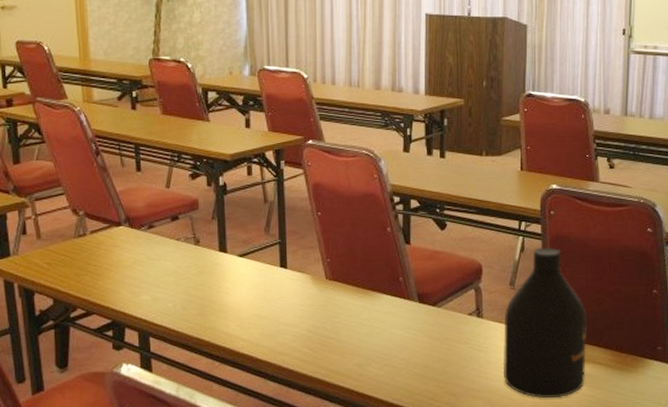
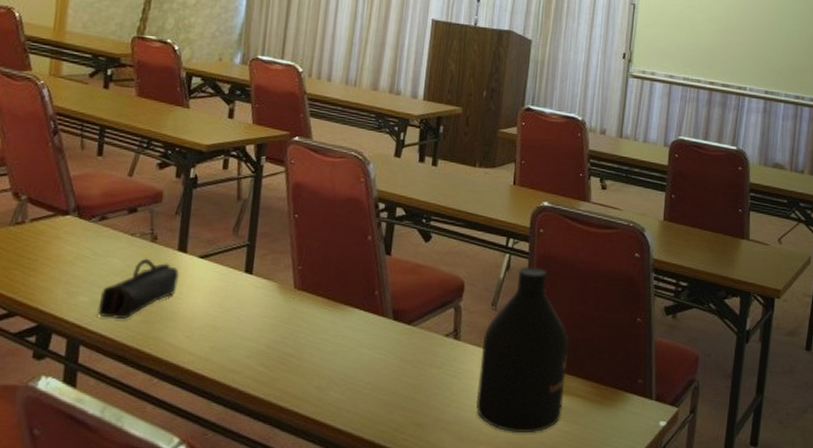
pencil case: none [159,259,224,313] -> present [97,258,180,319]

